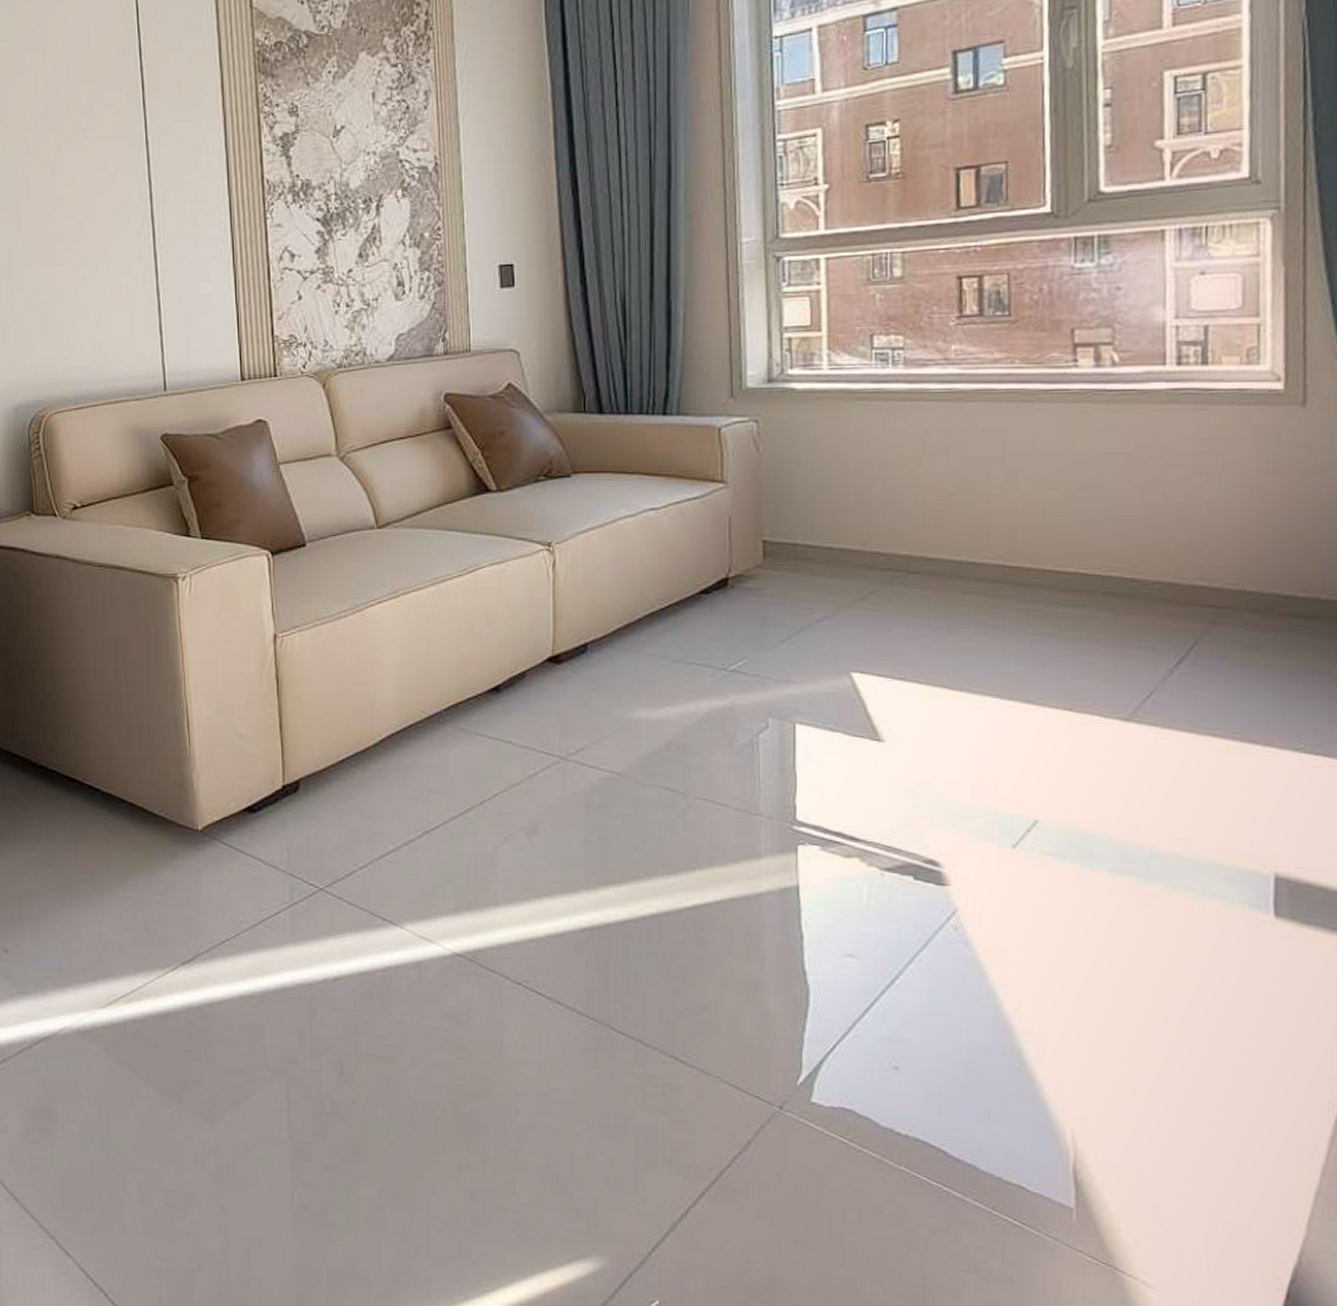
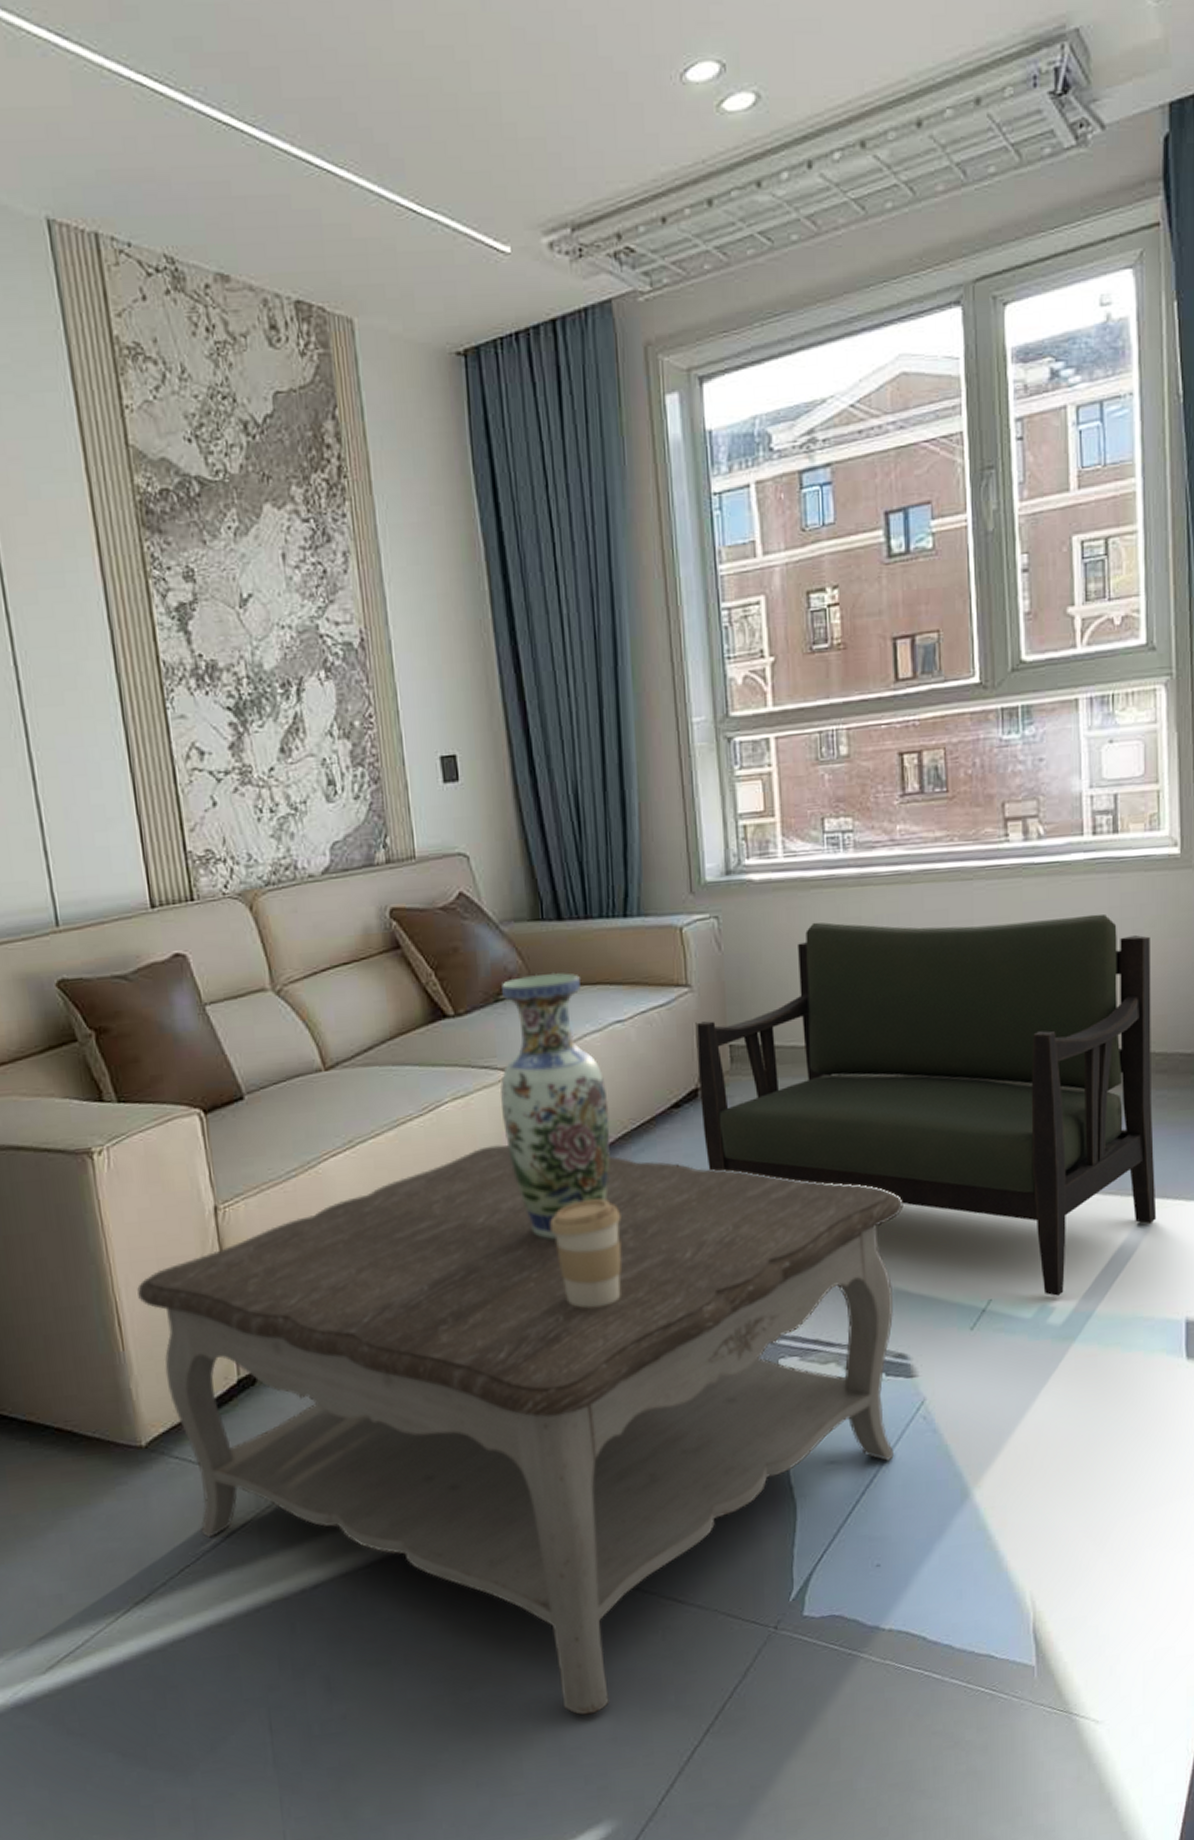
coffee table: none [205,609,942,1151] -> present [137,1144,904,1715]
vase: none [534,460,638,702] -> present [499,972,610,1240]
coffee cup: none [575,669,643,770] -> present [550,1199,621,1308]
armchair: none [730,432,1244,828] -> present [697,914,1157,1296]

